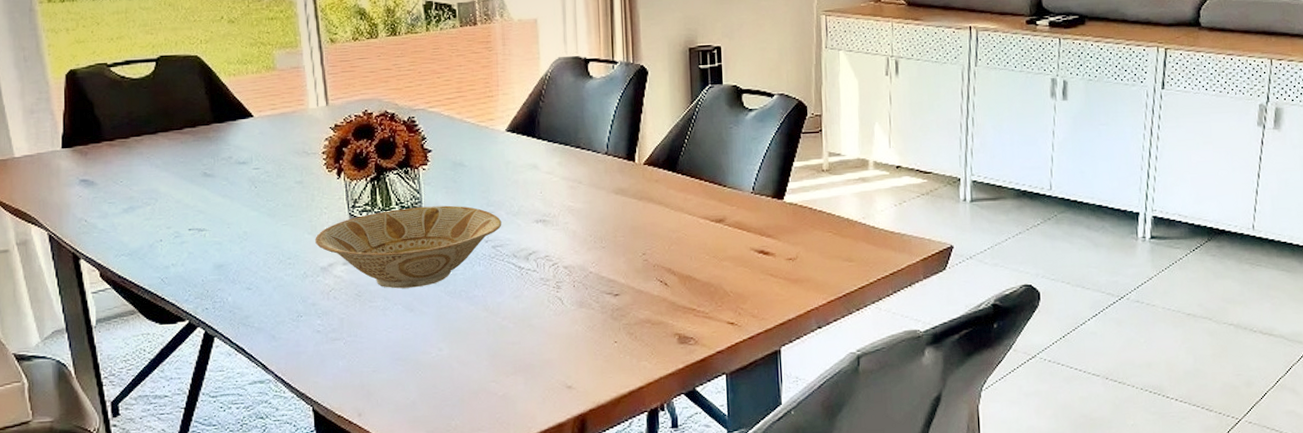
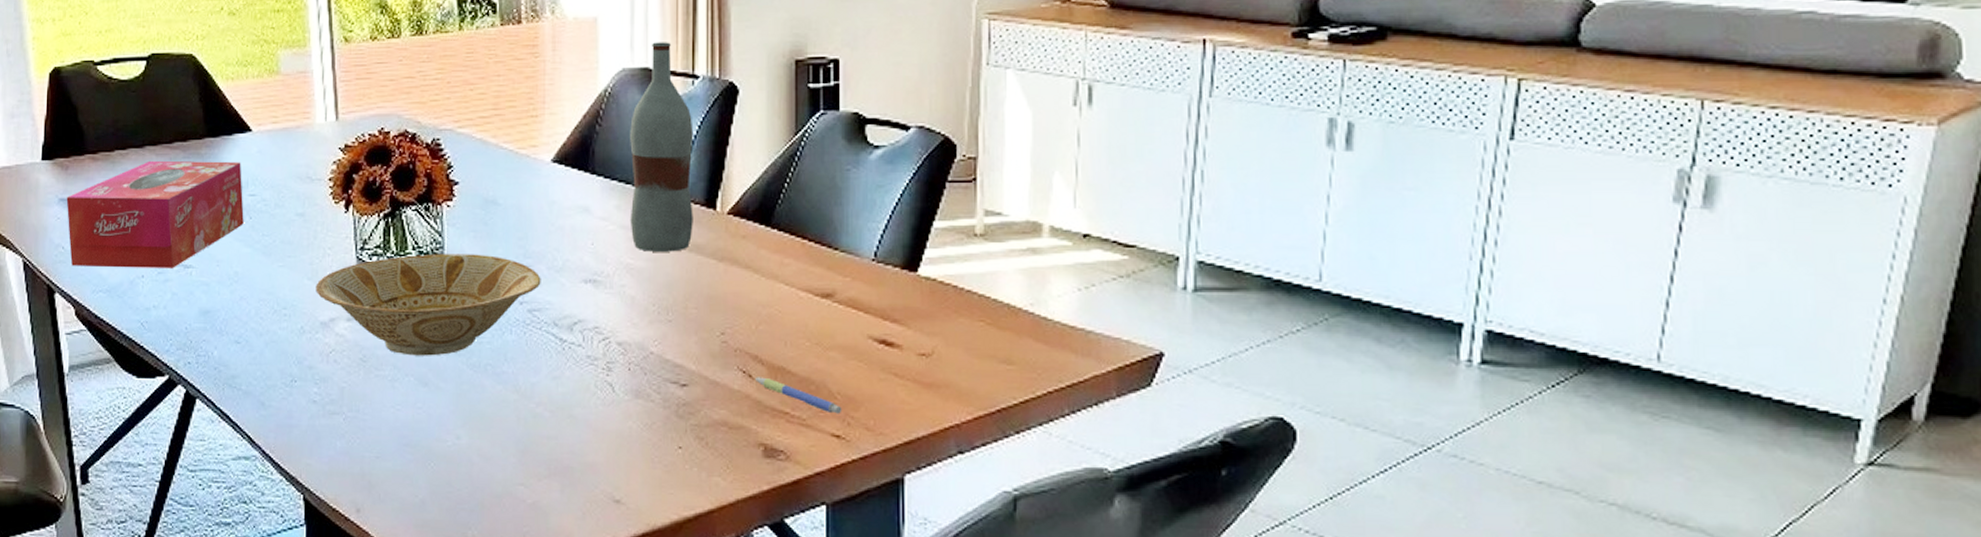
tissue box: none [87,142,250,236] -> present [66,160,244,268]
bottle: none [566,37,618,196] -> present [630,42,694,252]
pen: none [670,284,735,307] -> present [755,377,842,414]

